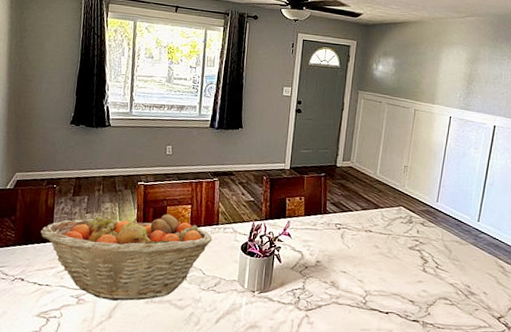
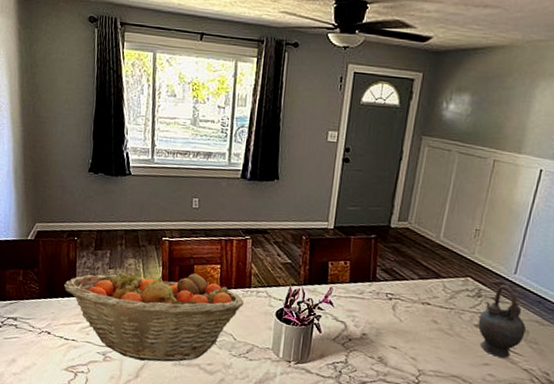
teapot: none [411,212,449,276] -> present [478,285,526,359]

